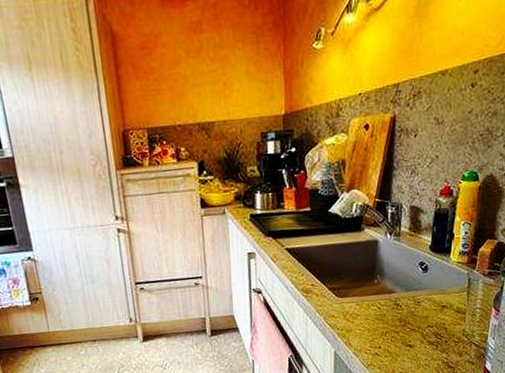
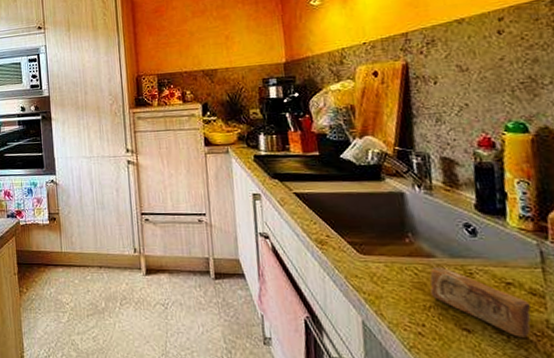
soap bar: none [388,300,455,345] -> present [430,268,531,338]

